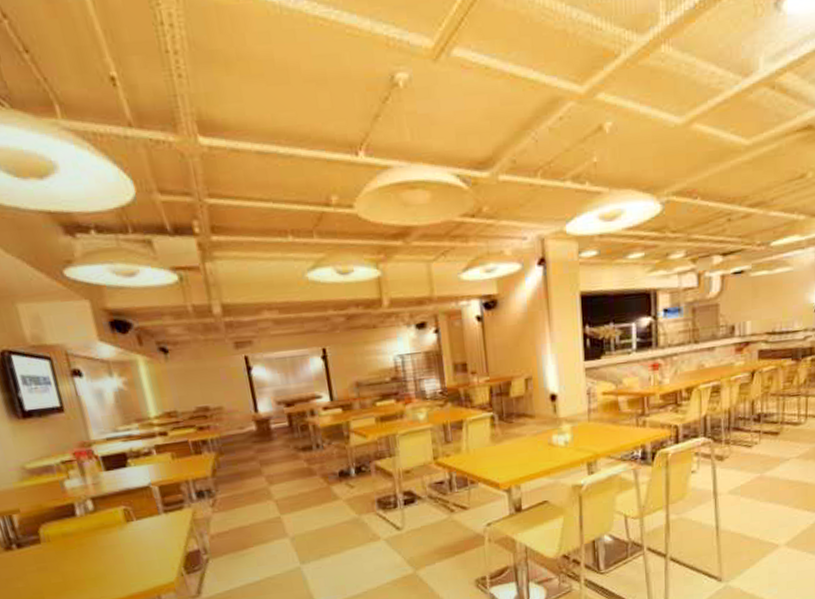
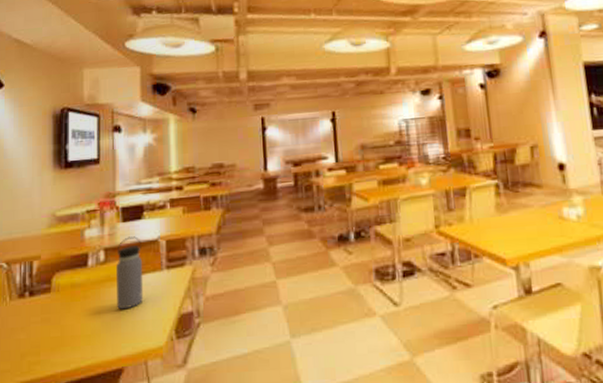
water bottle: none [106,484,145,554] -> present [115,236,144,310]

